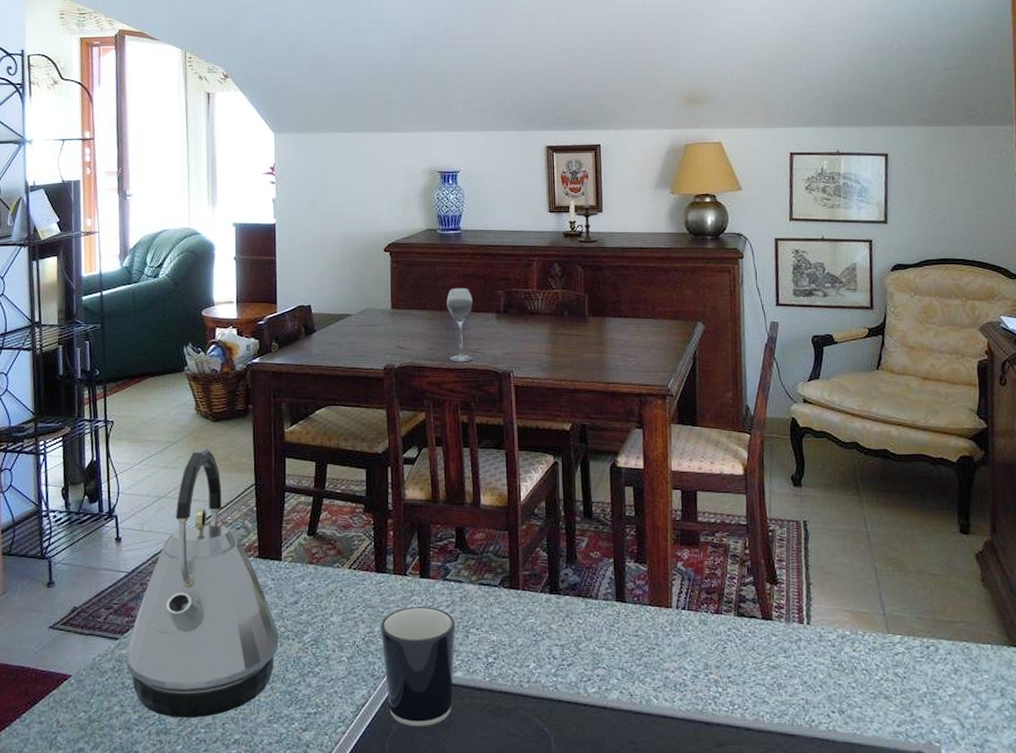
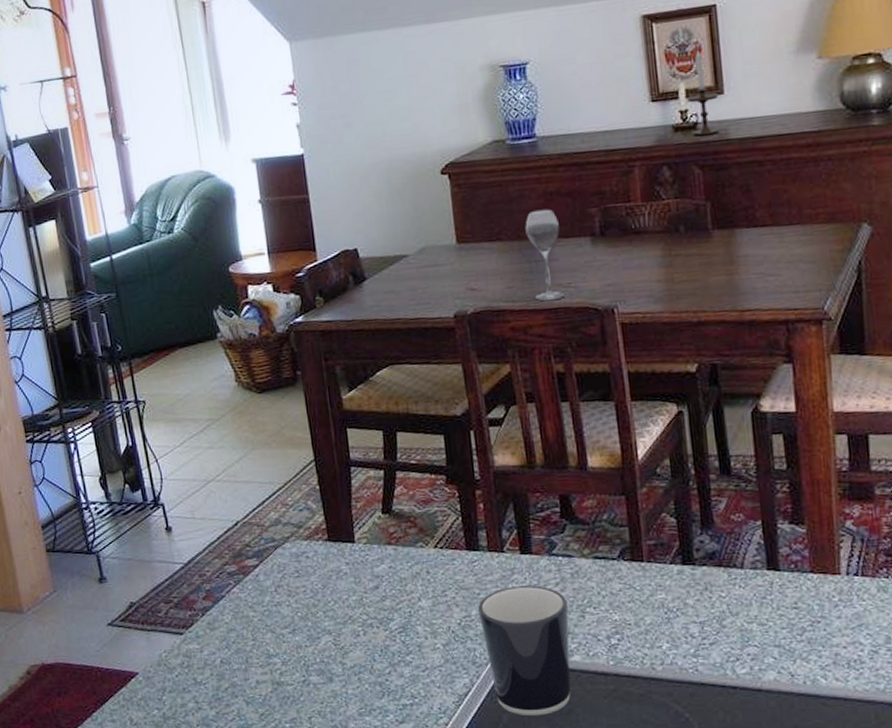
kettle: present [125,448,279,718] -> none [193,423,363,713]

